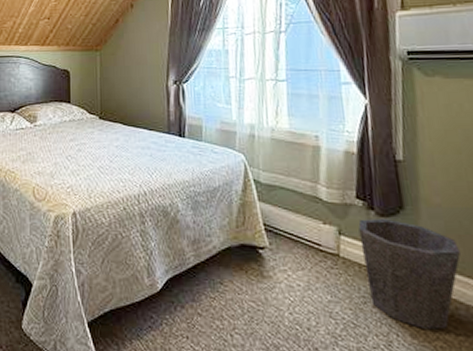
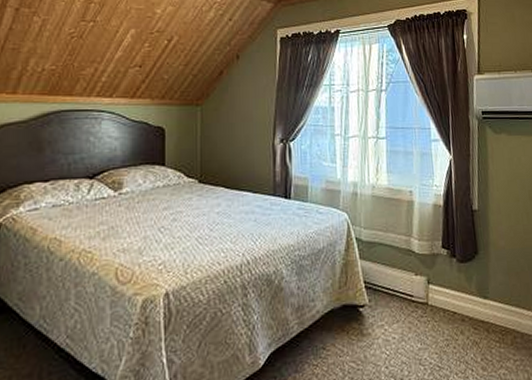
waste bin: present [358,219,461,330] -> none [443,264,518,361]

